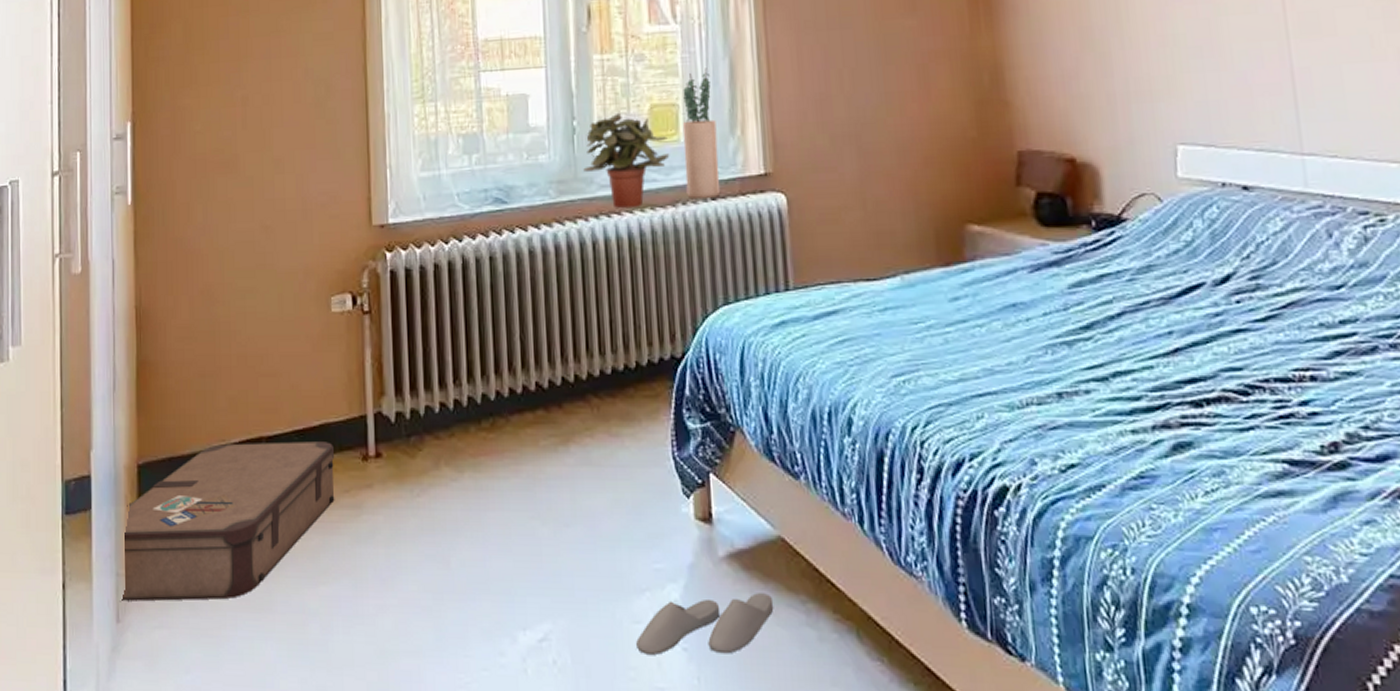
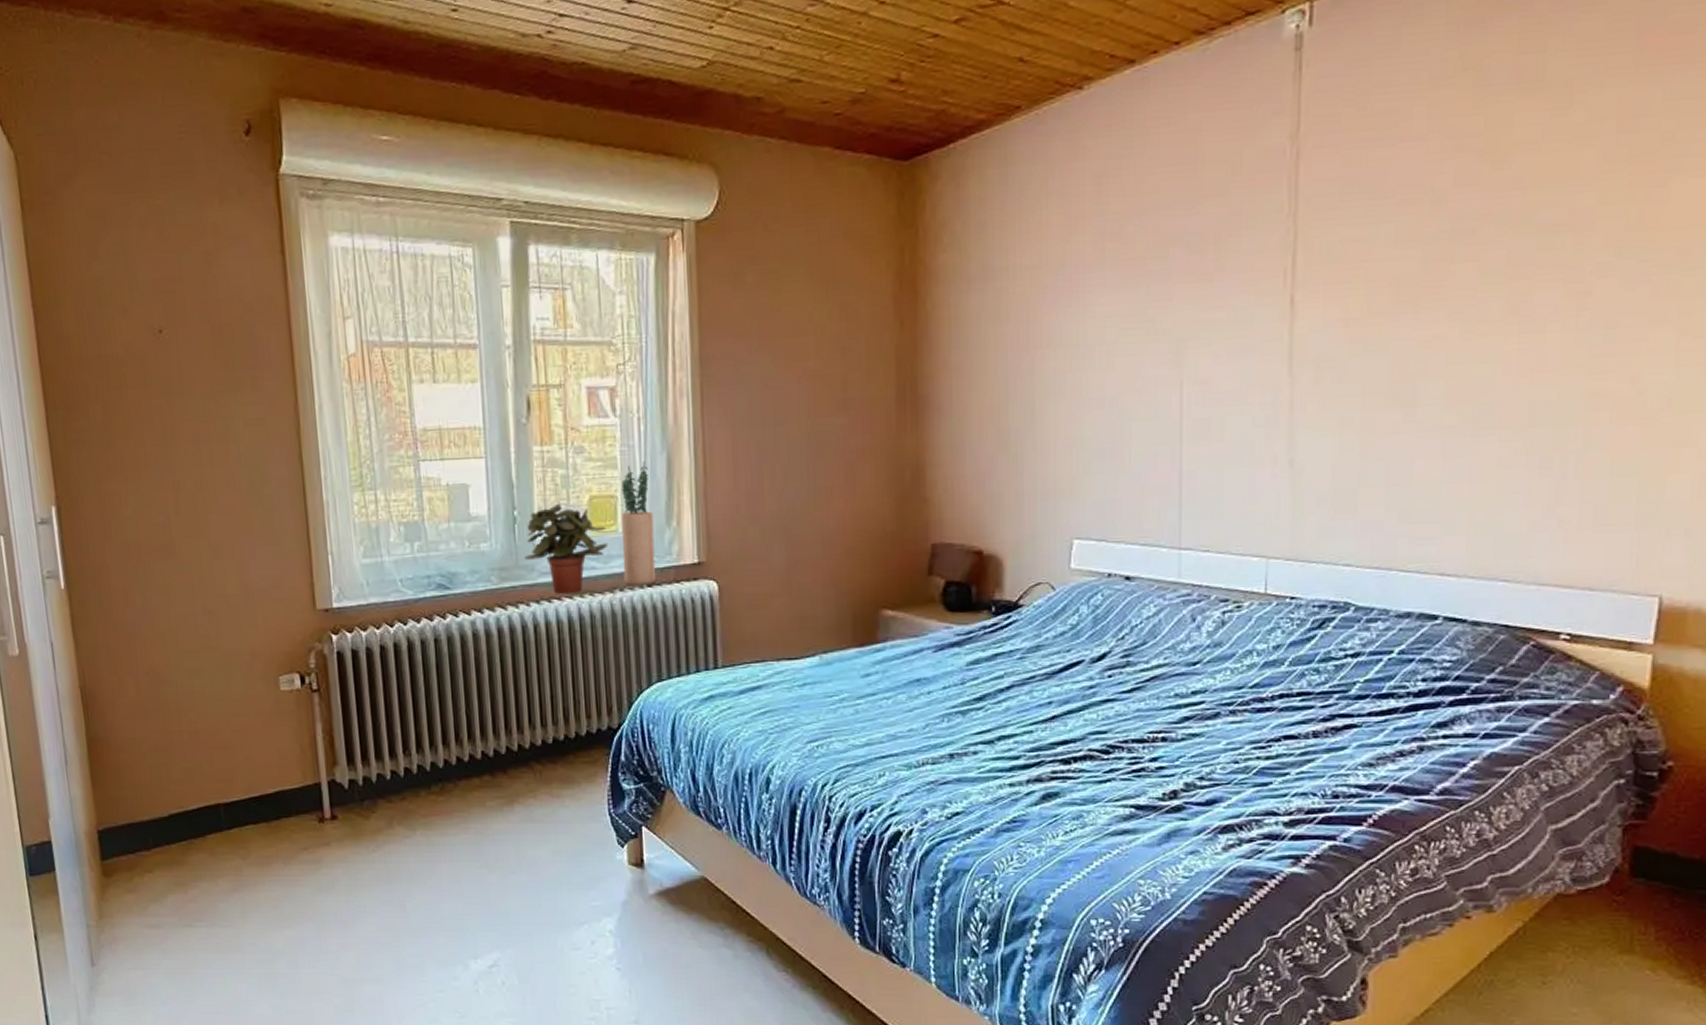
suitcase: present [122,441,335,601] -> none [91,807,295,948]
slippers: present [636,593,774,655] -> none [576,922,696,974]

